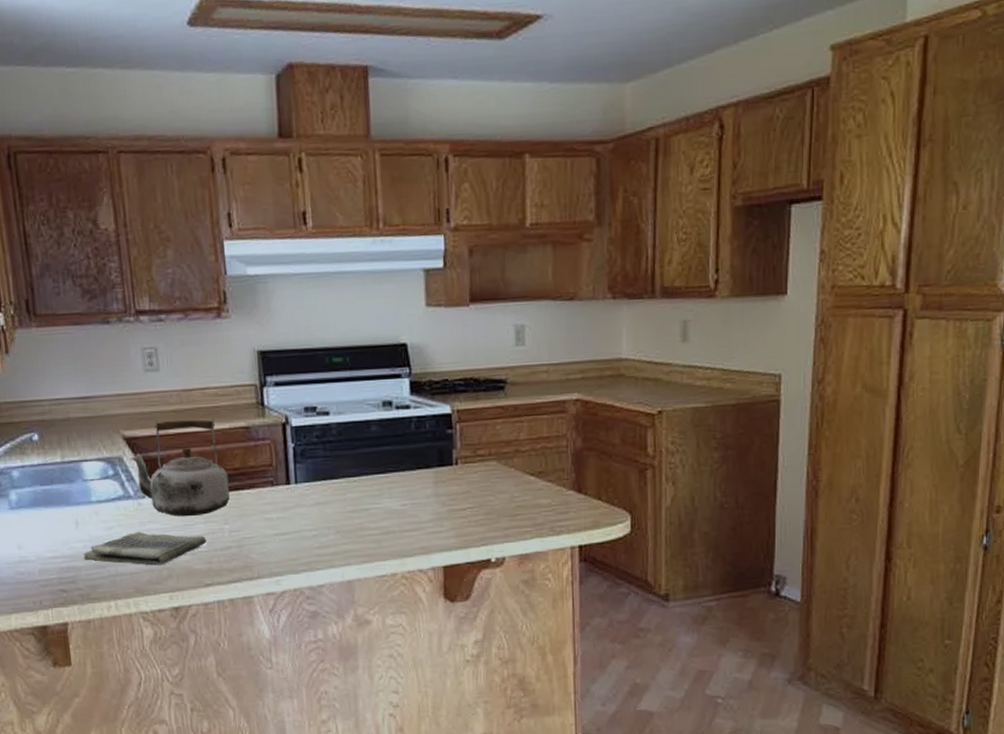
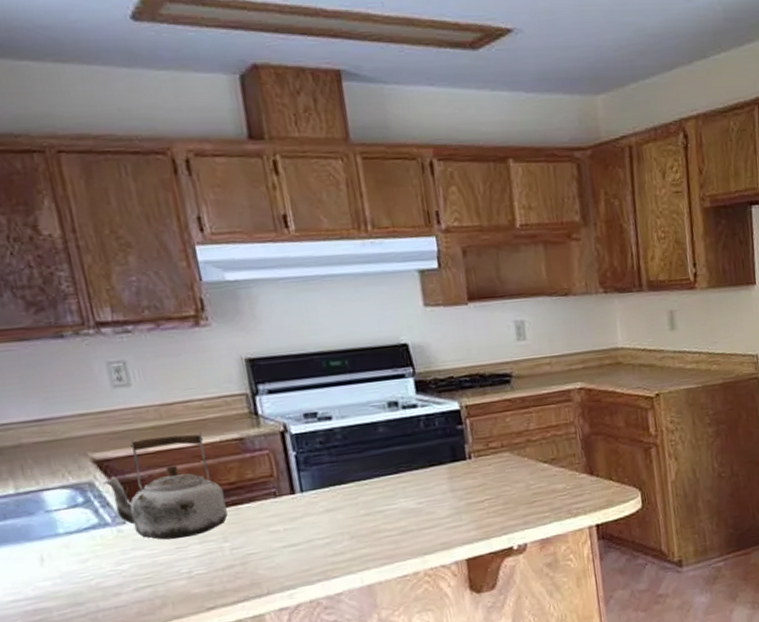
dish towel: present [83,531,207,566] -> none [53,557,205,600]

